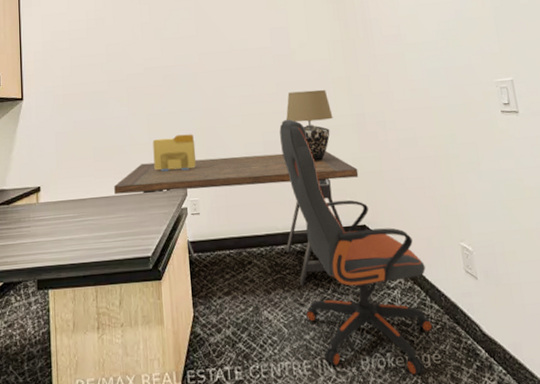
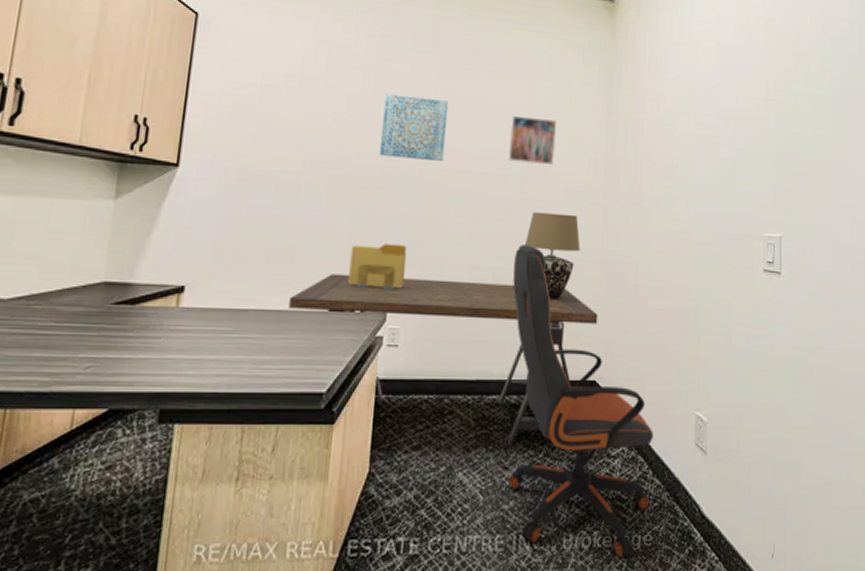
wall art: none [158,16,210,68] -> present [379,94,449,162]
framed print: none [258,15,299,55] -> present [508,115,556,165]

